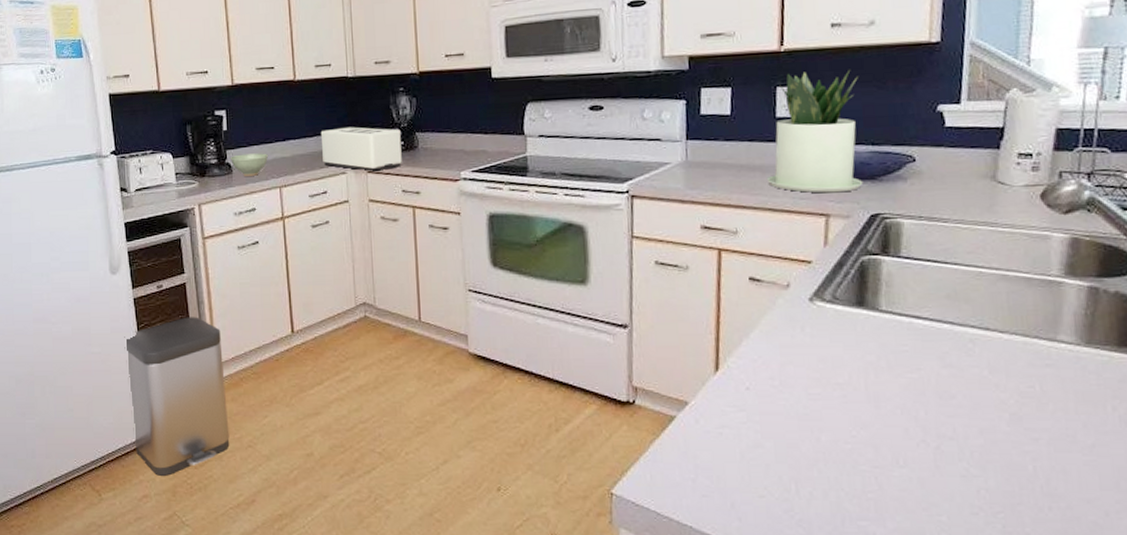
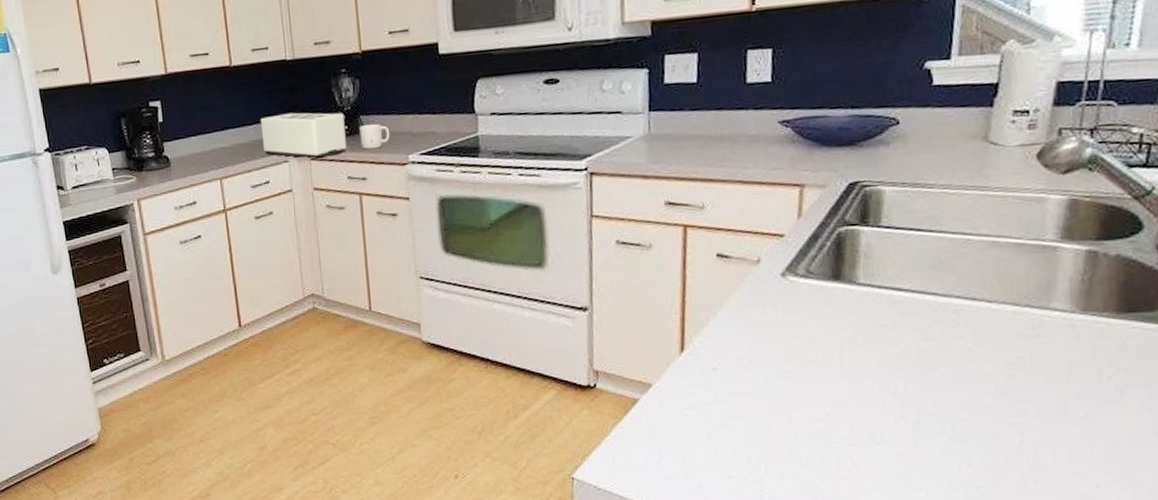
pedal bin: present [124,317,230,476] -> none [69,314,181,473]
bowl: present [231,153,269,176] -> none [168,144,208,169]
mug: none [415,141,444,165] -> present [359,124,390,150]
planter: present [766,70,864,194] -> none [735,28,842,163]

